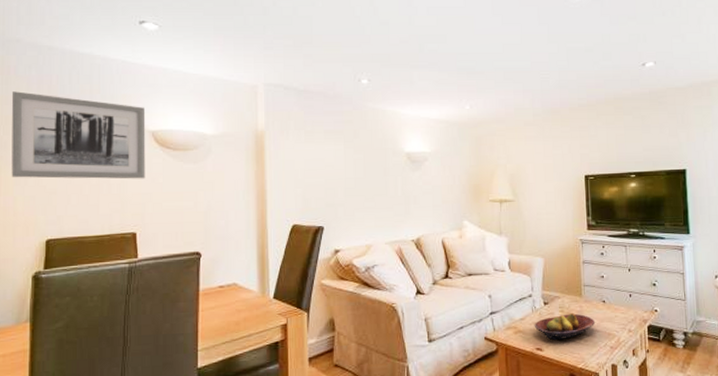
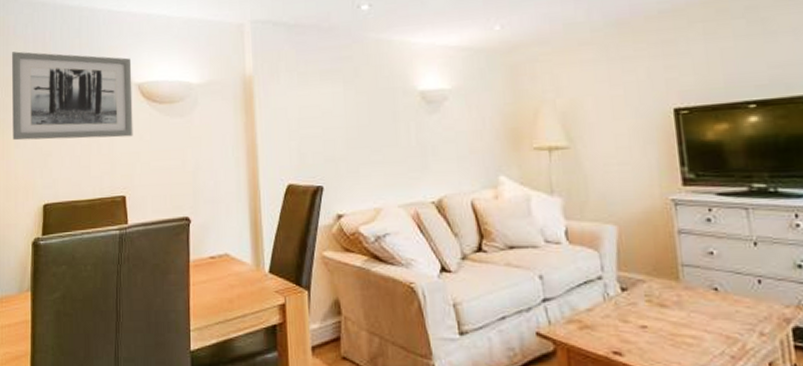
fruit bowl: present [534,313,596,340] -> none [607,305,704,341]

